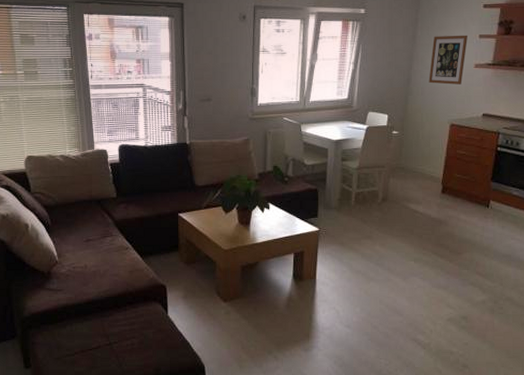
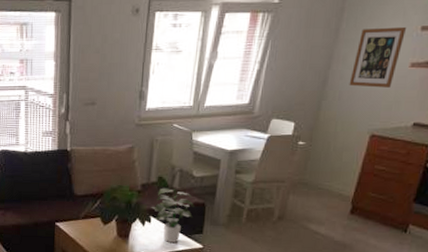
potted plant: none [269,176,308,227] -> present [151,188,195,243]

